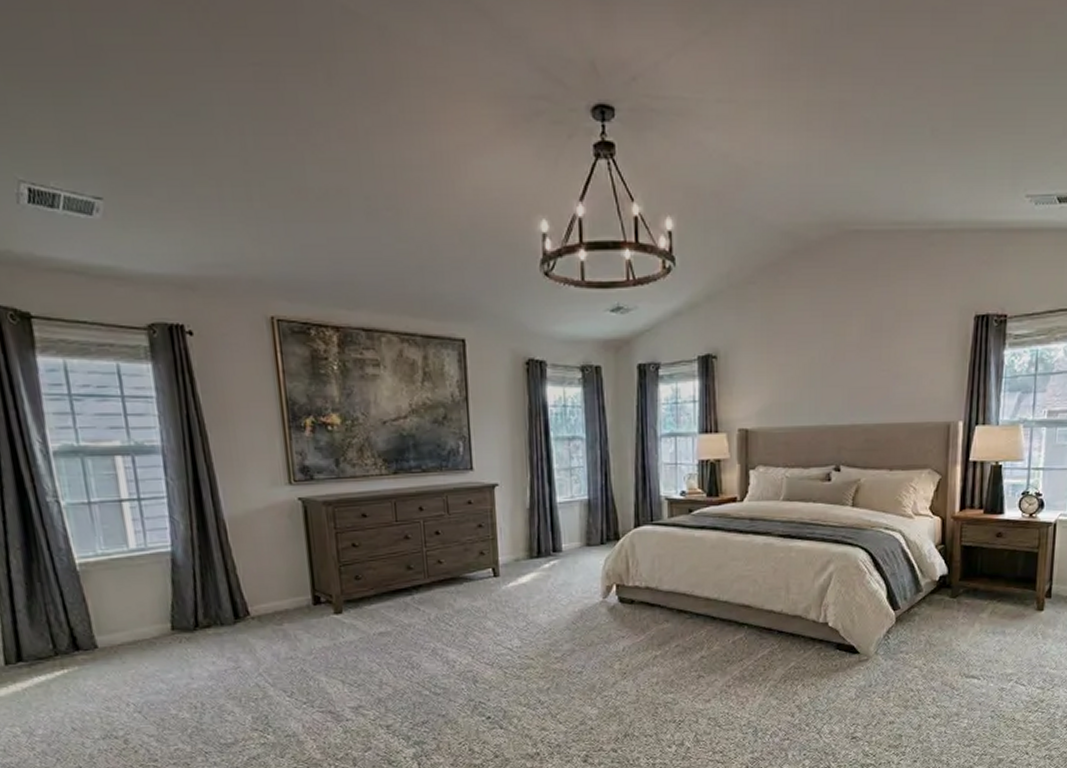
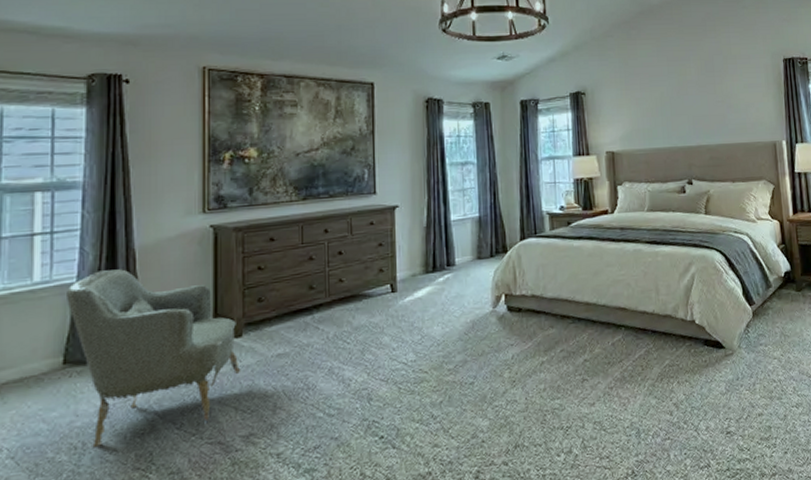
armchair: none [162,540,345,709] -> present [65,269,241,448]

